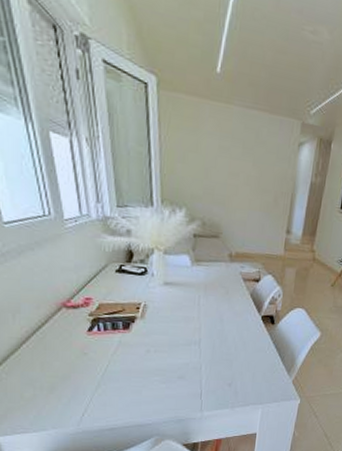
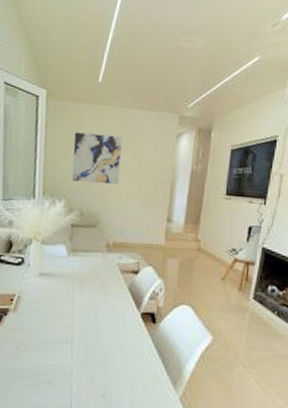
wall art: none [191,132,244,194] -> present [72,132,123,184]

